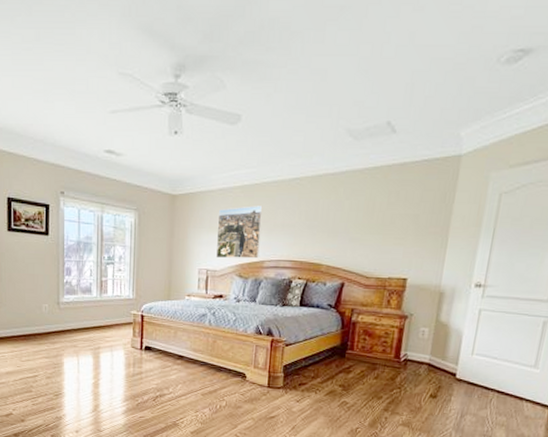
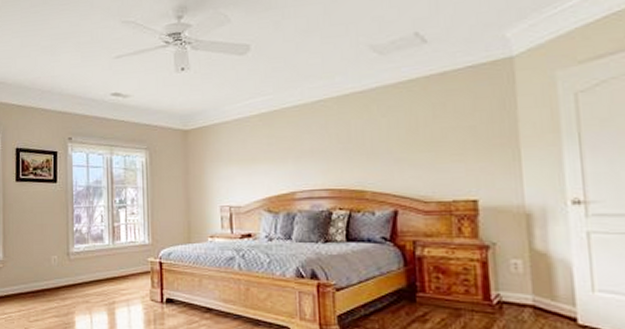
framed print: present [216,206,263,259] -> none [236,133,288,193]

